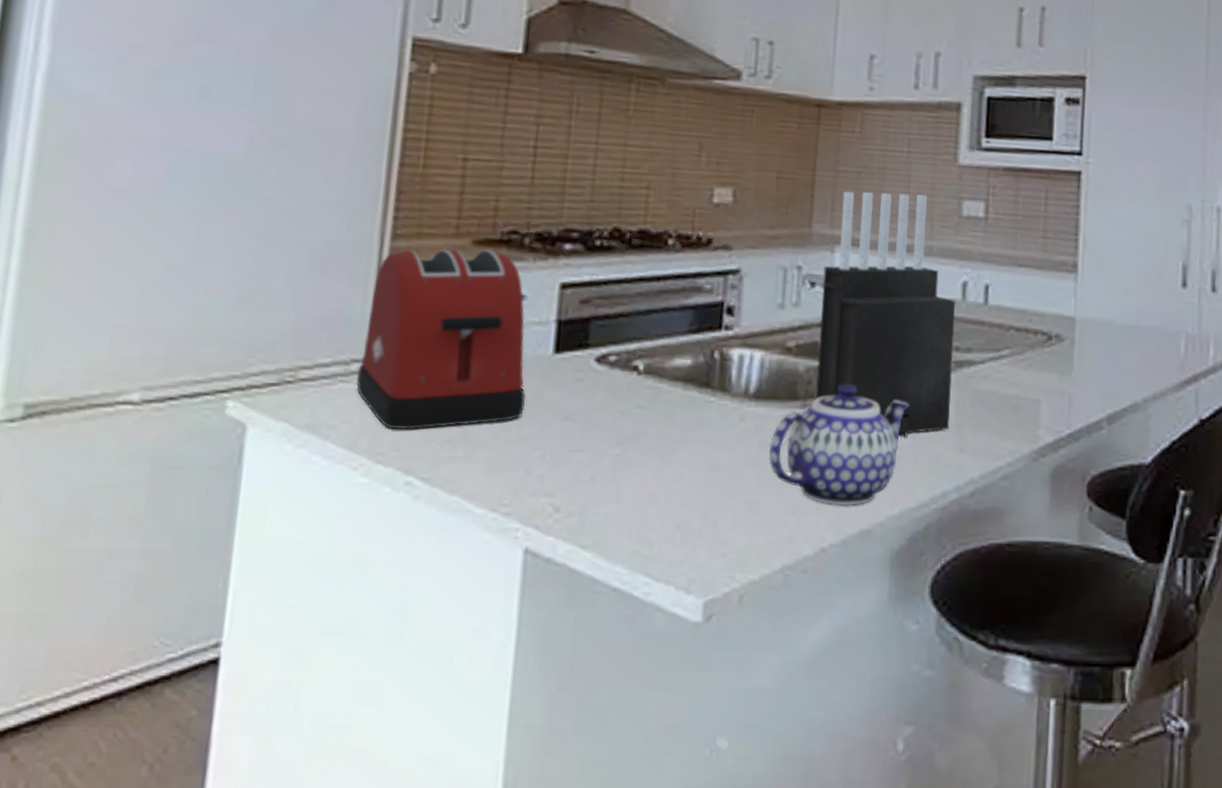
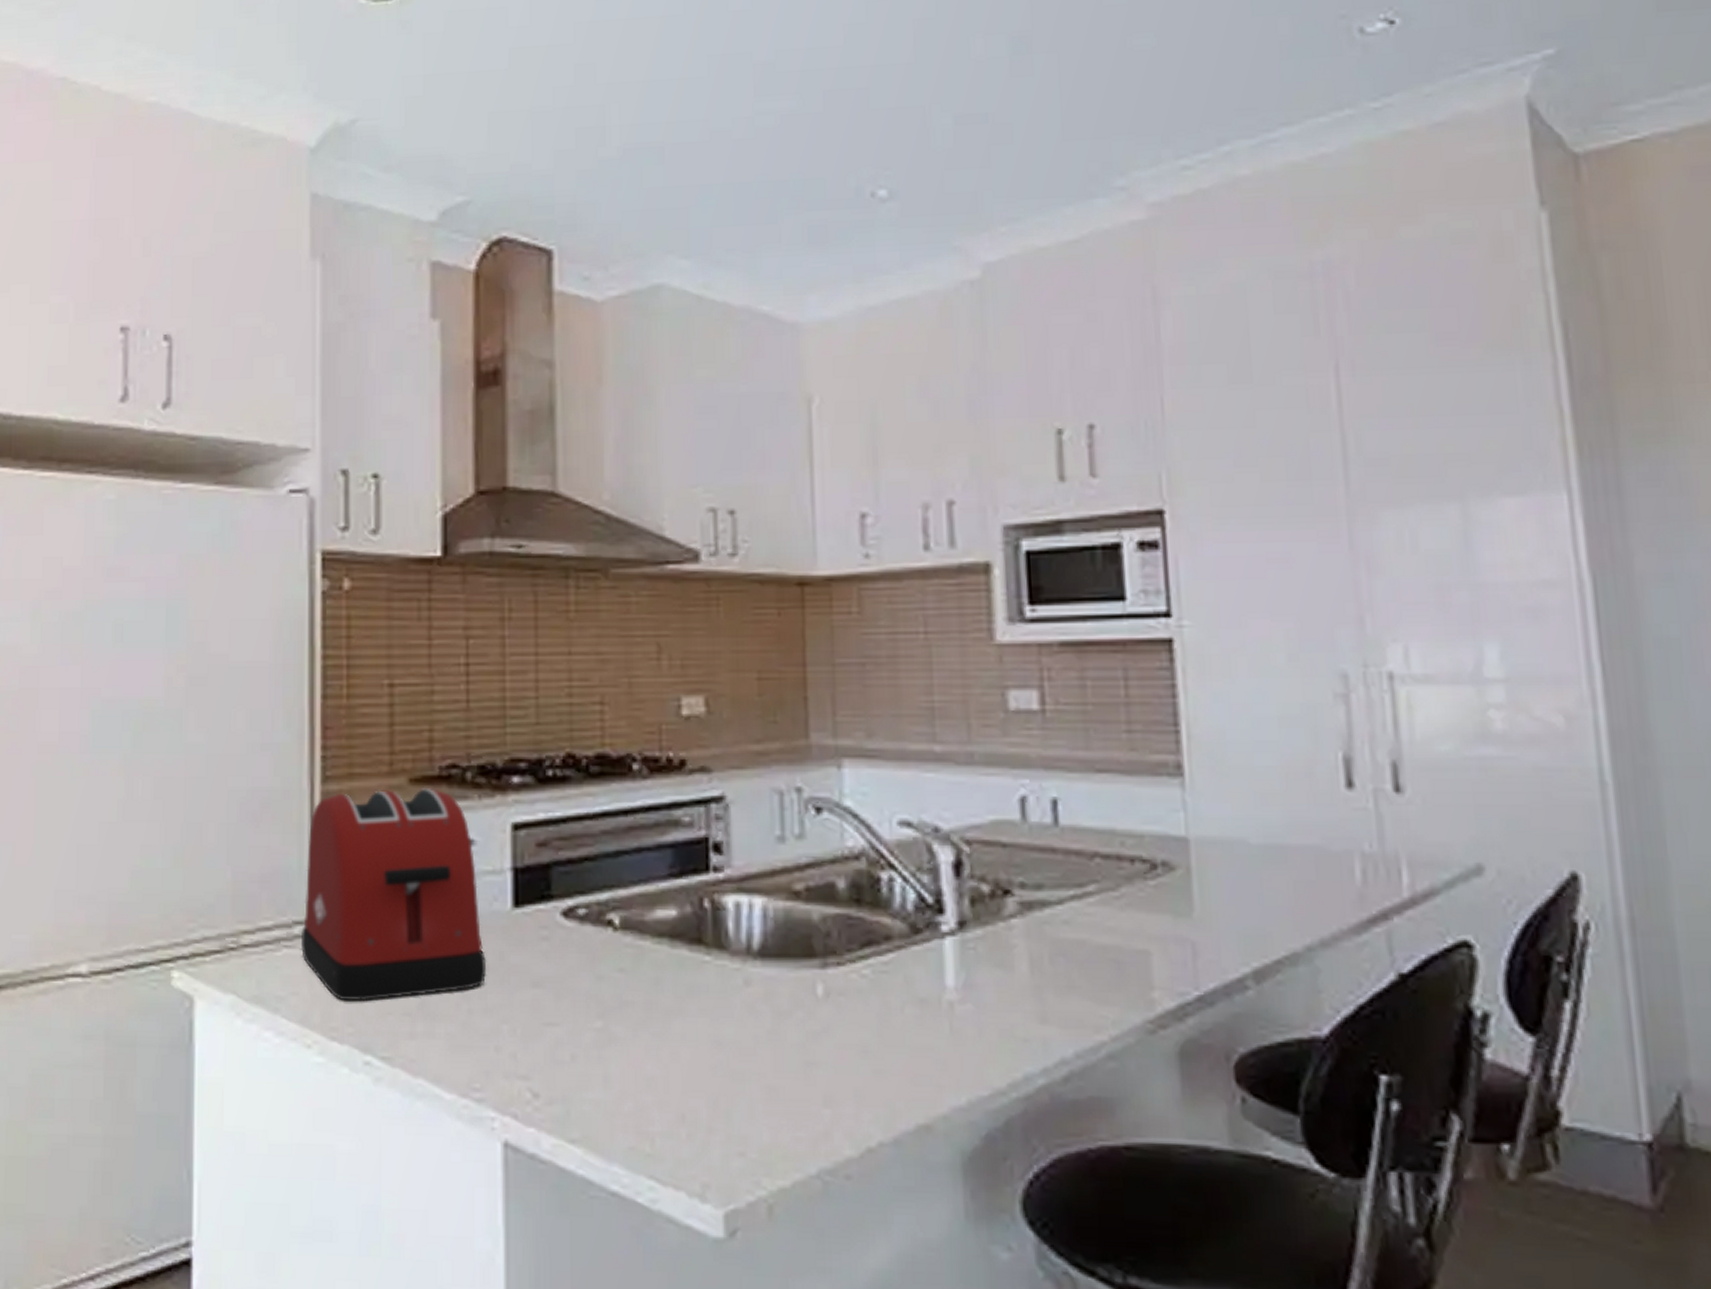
teapot: present [769,383,910,506] -> none [786,934,965,1094]
knife block: present [815,191,955,439] -> none [831,686,1024,1005]

